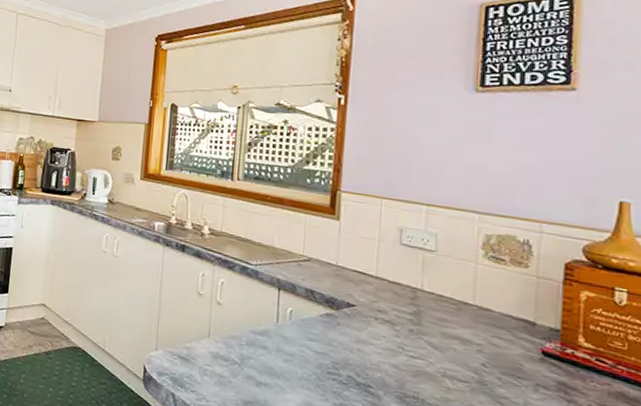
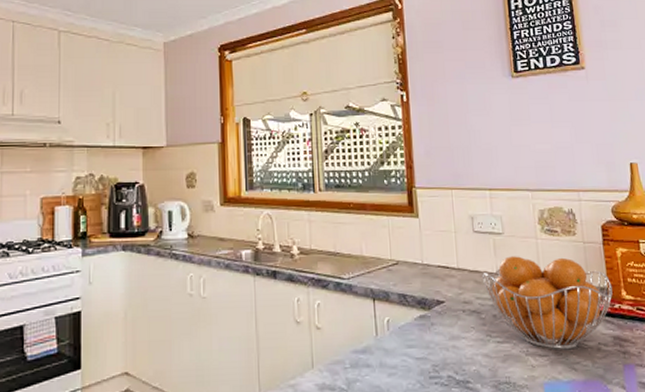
fruit basket: none [402,275,567,383] -> present [481,256,613,350]

